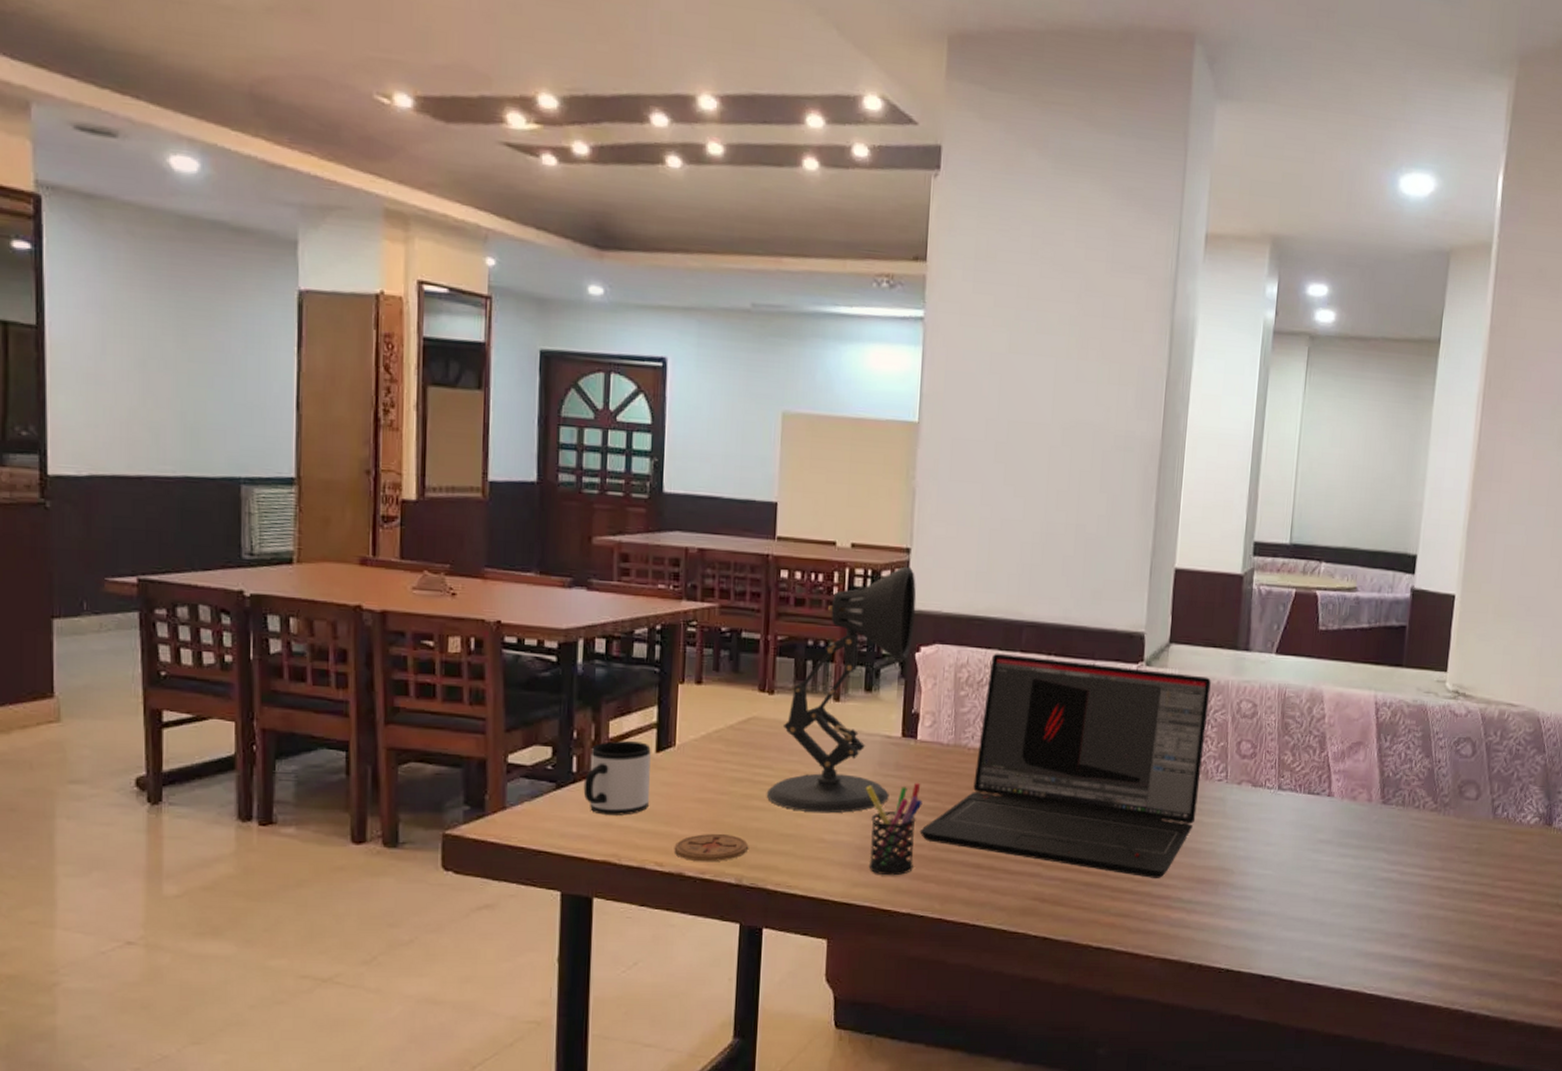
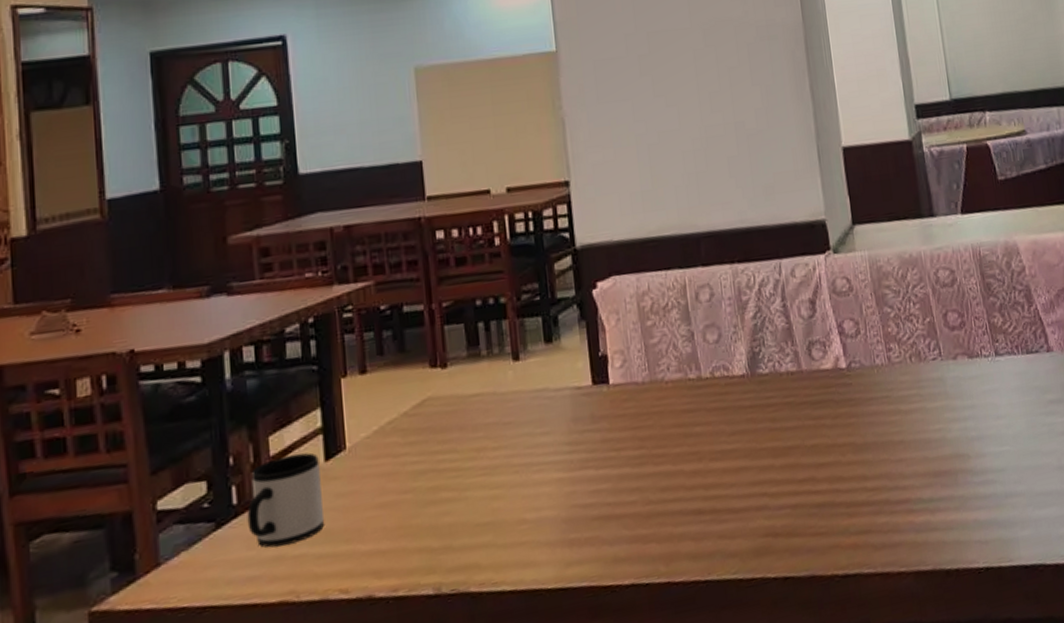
coaster: present [674,833,748,862] -> none [358,537,442,579]
desk lamp: present [766,566,917,814] -> none [454,200,589,494]
pen holder: present [866,782,923,876] -> none [563,431,629,546]
laptop: present [919,653,1211,878] -> none [629,252,918,496]

